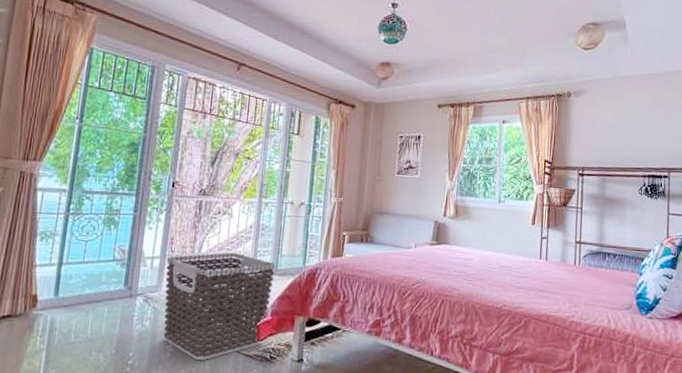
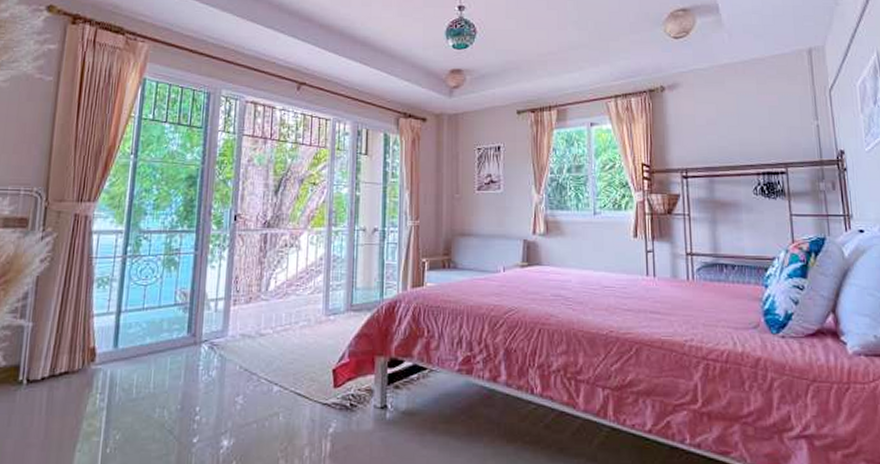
clothes hamper: present [163,252,276,361] -> none [231,288,350,413]

